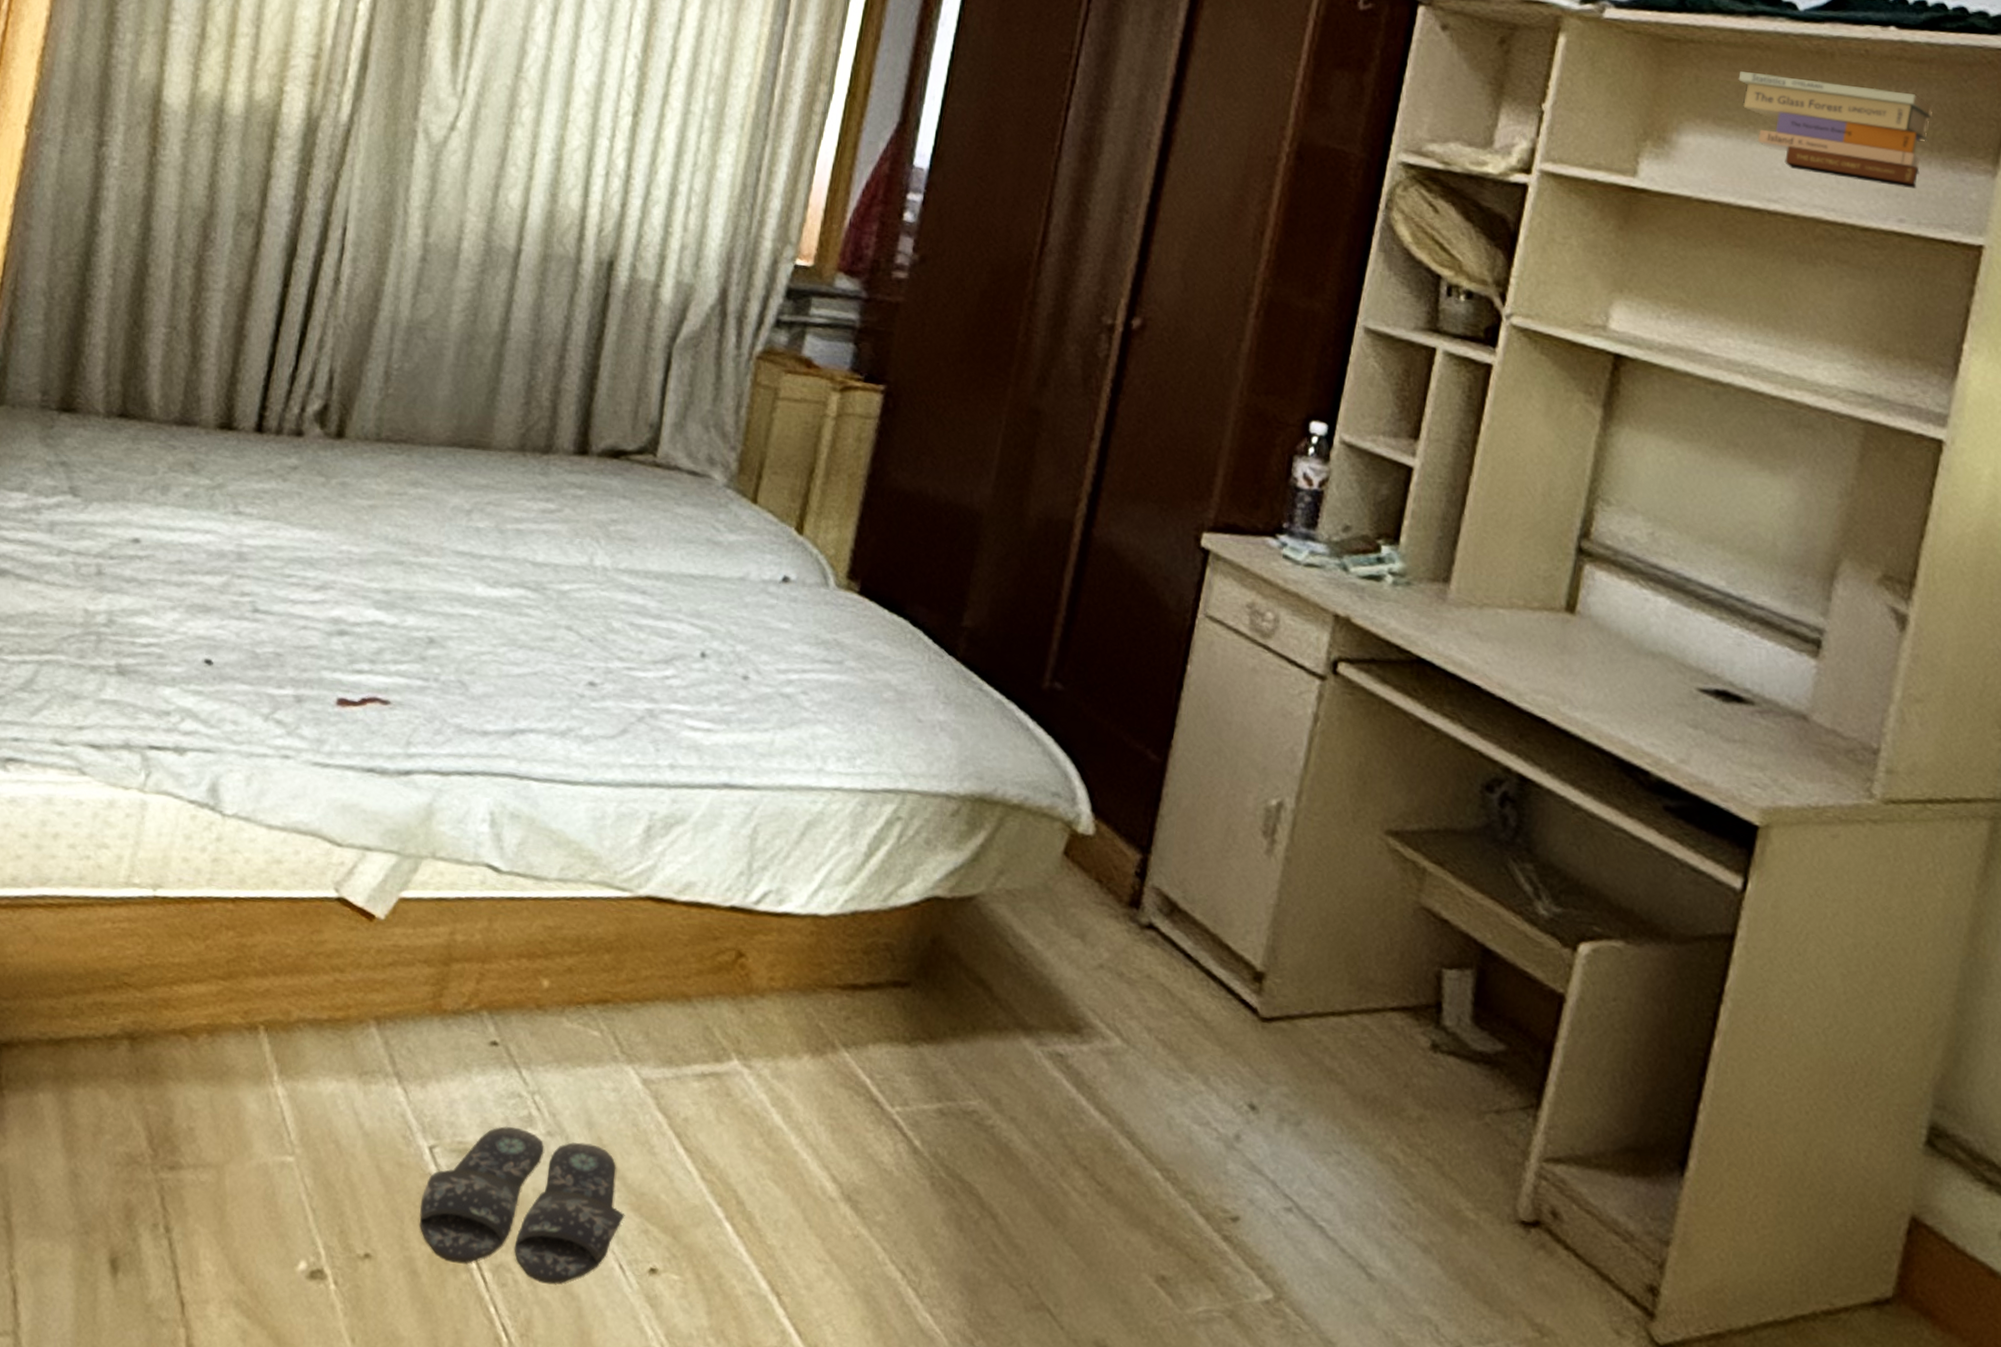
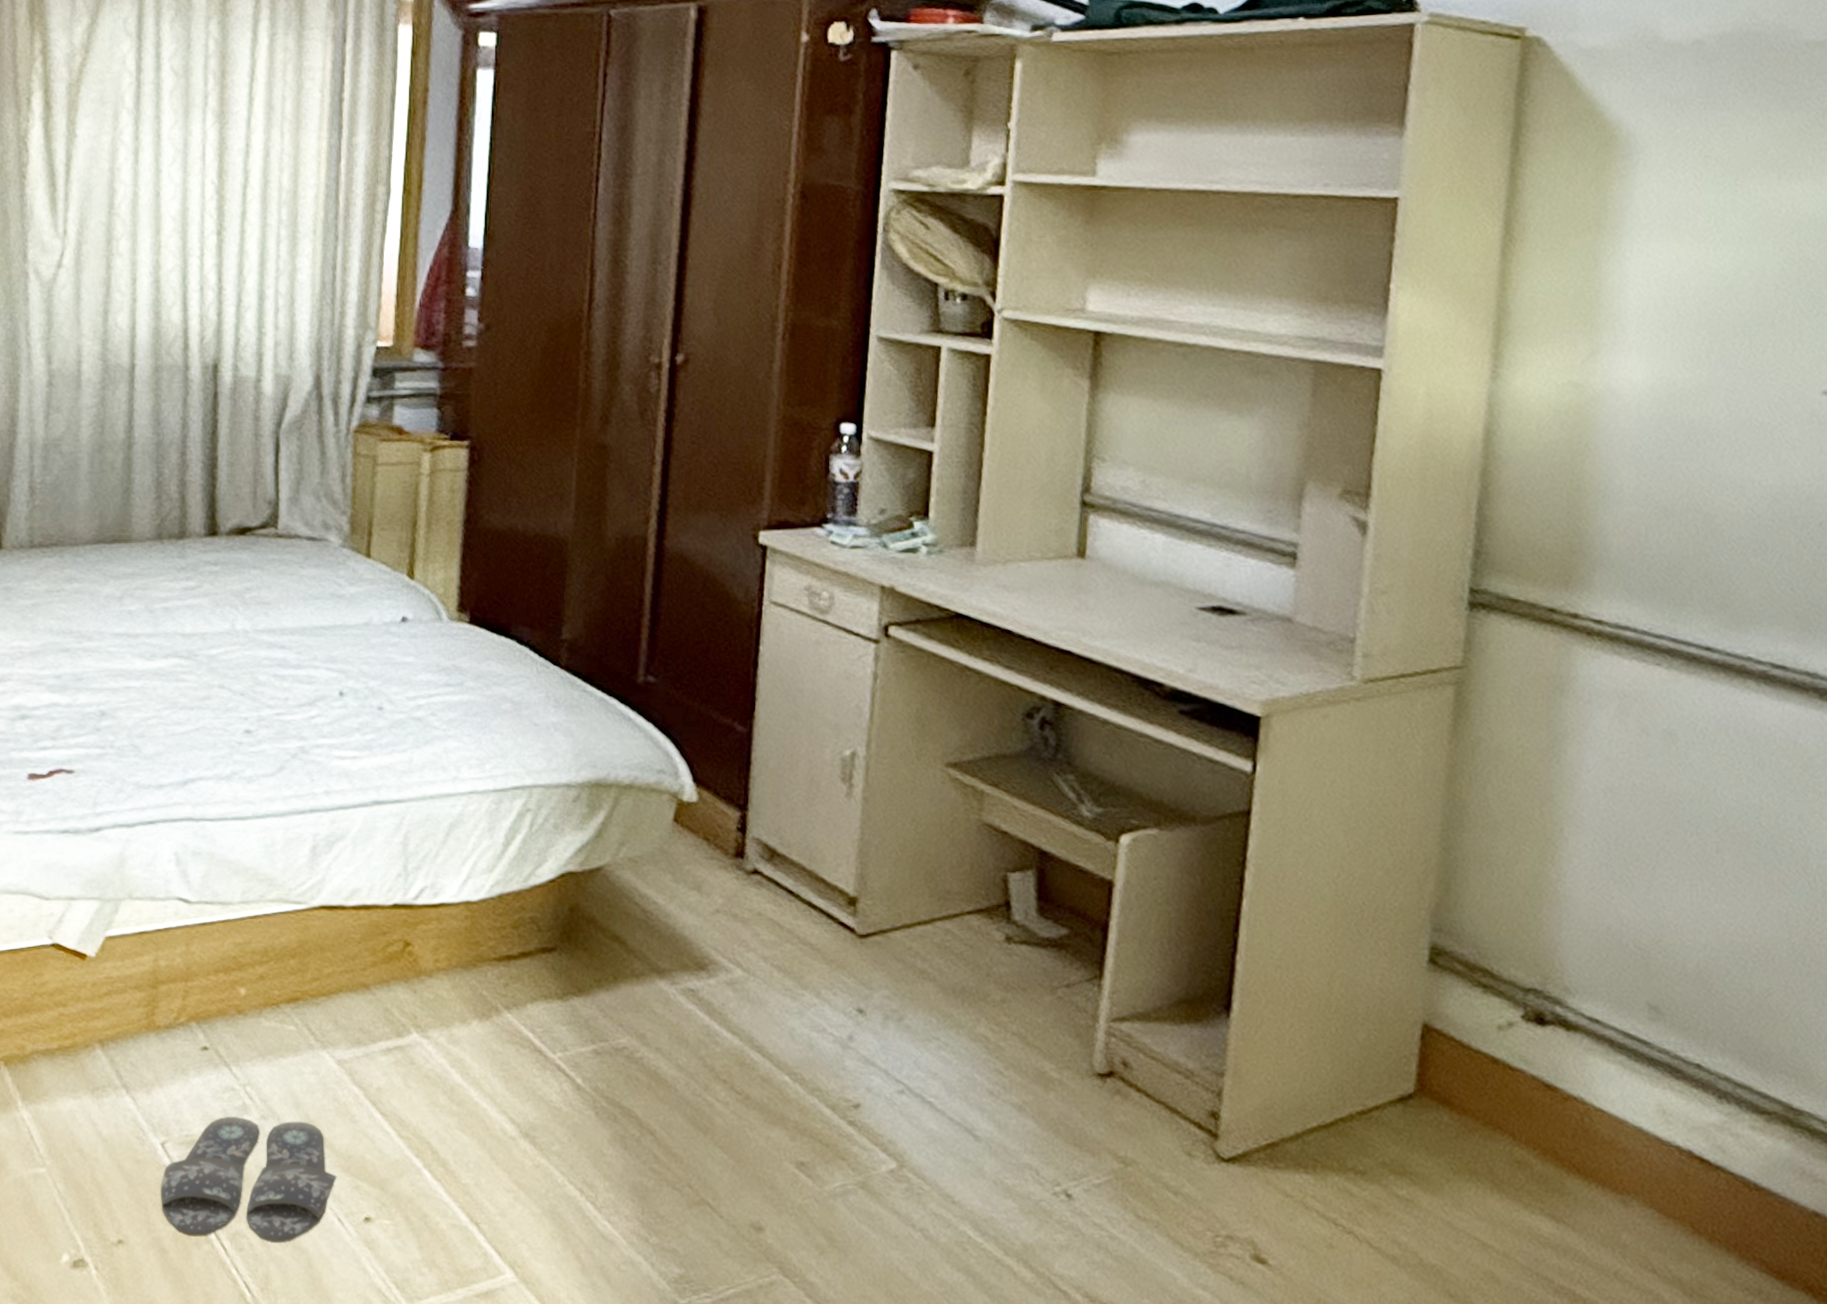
books: present [1738,71,1933,189] -> none [1174,72,1344,157]

